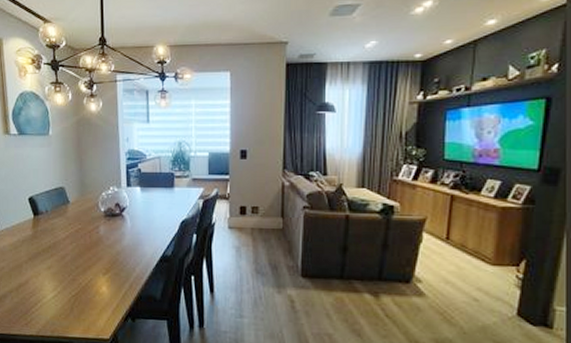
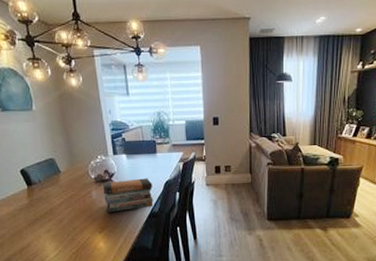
book stack: none [111,215,167,252] -> present [103,178,153,212]

